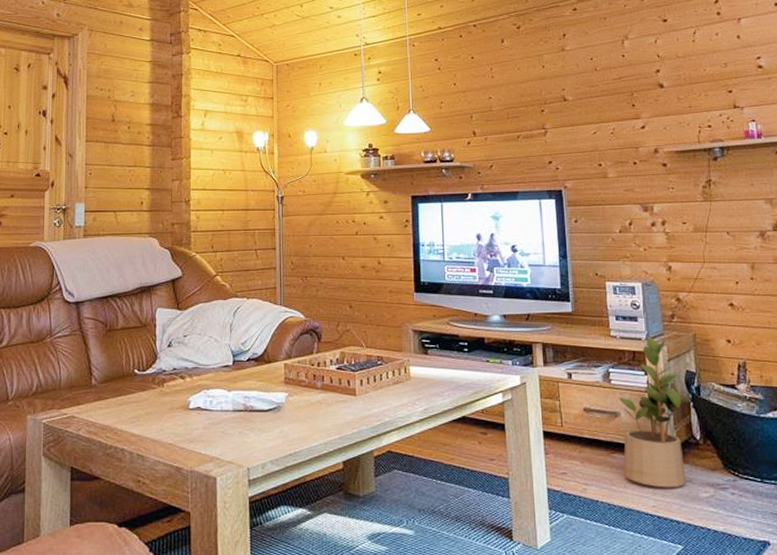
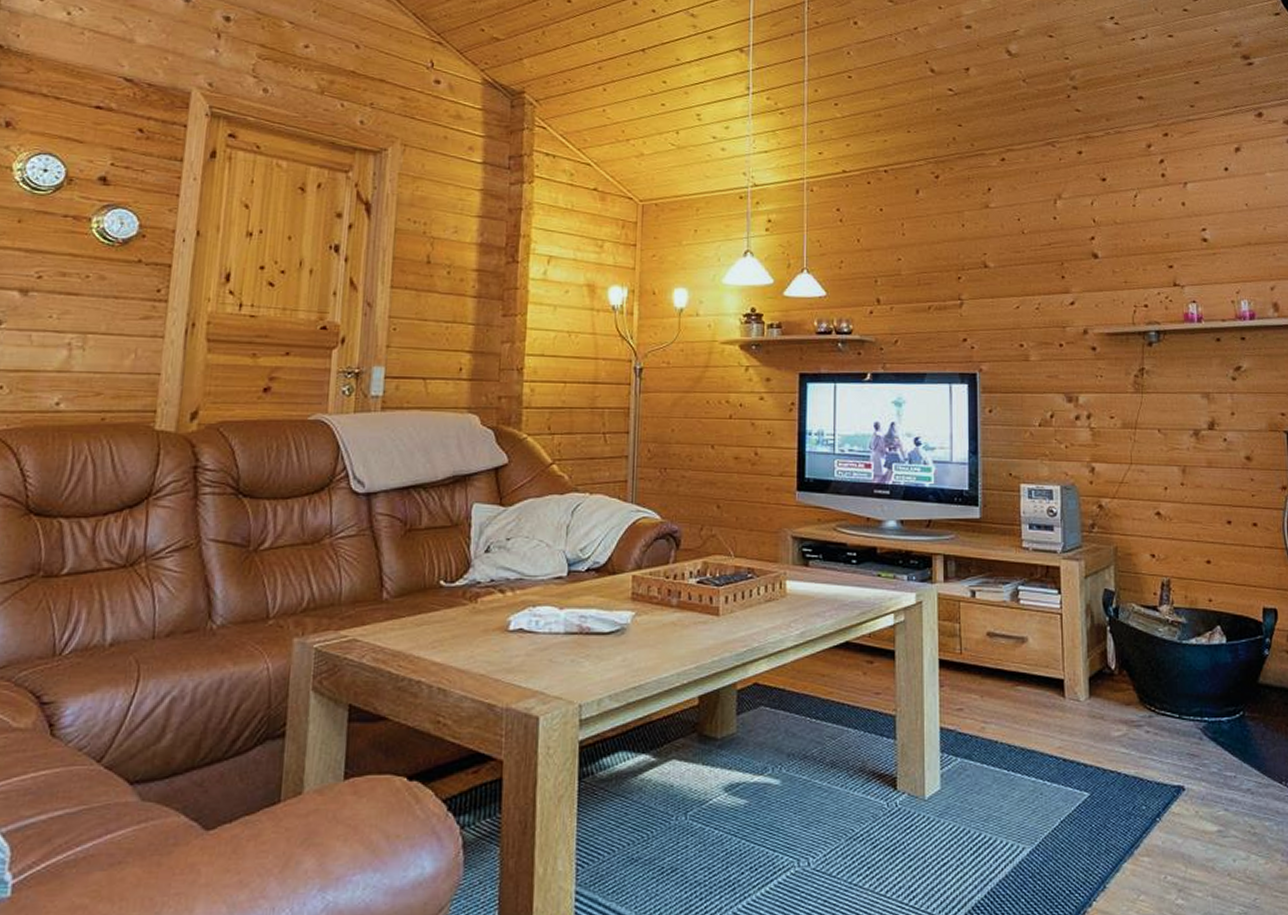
potted plant: present [619,337,691,488] -> none [1027,549,1108,726]

